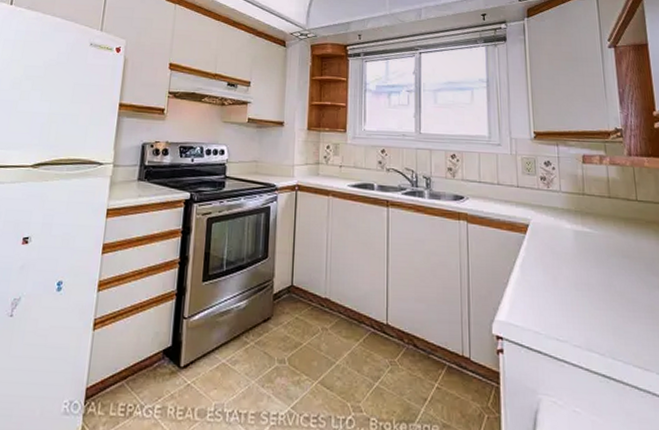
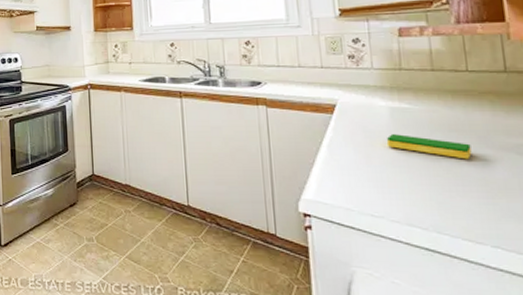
dish sponge: none [570,257,641,286] -> present [386,134,472,160]

